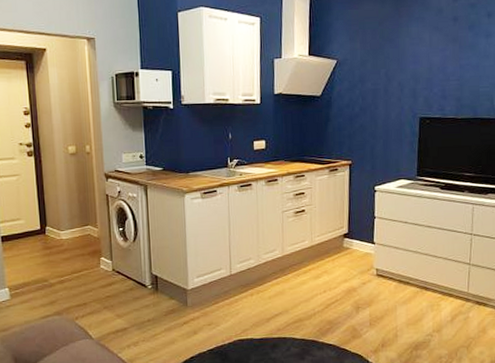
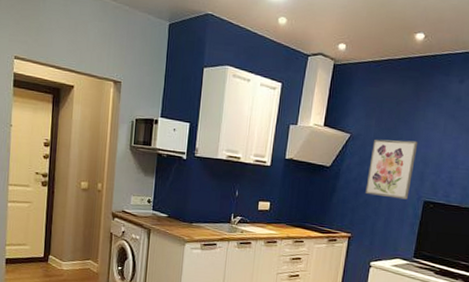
wall art: none [359,58,406,119] -> present [365,139,418,200]

